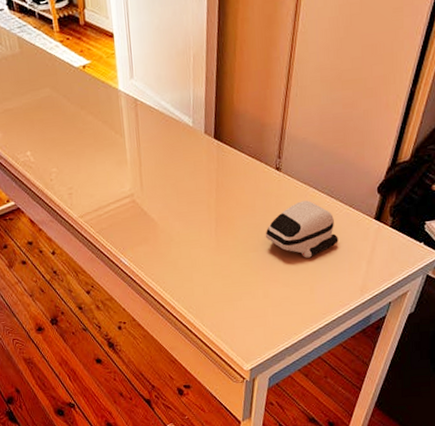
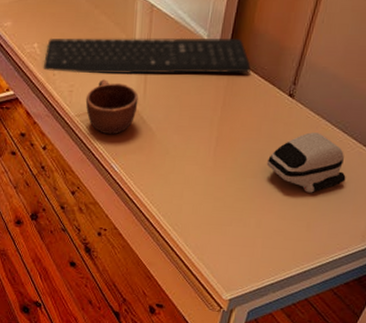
keyboard: none [39,121,237,177] -> present [43,37,251,75]
mug: none [85,178,137,231] -> present [85,79,138,135]

